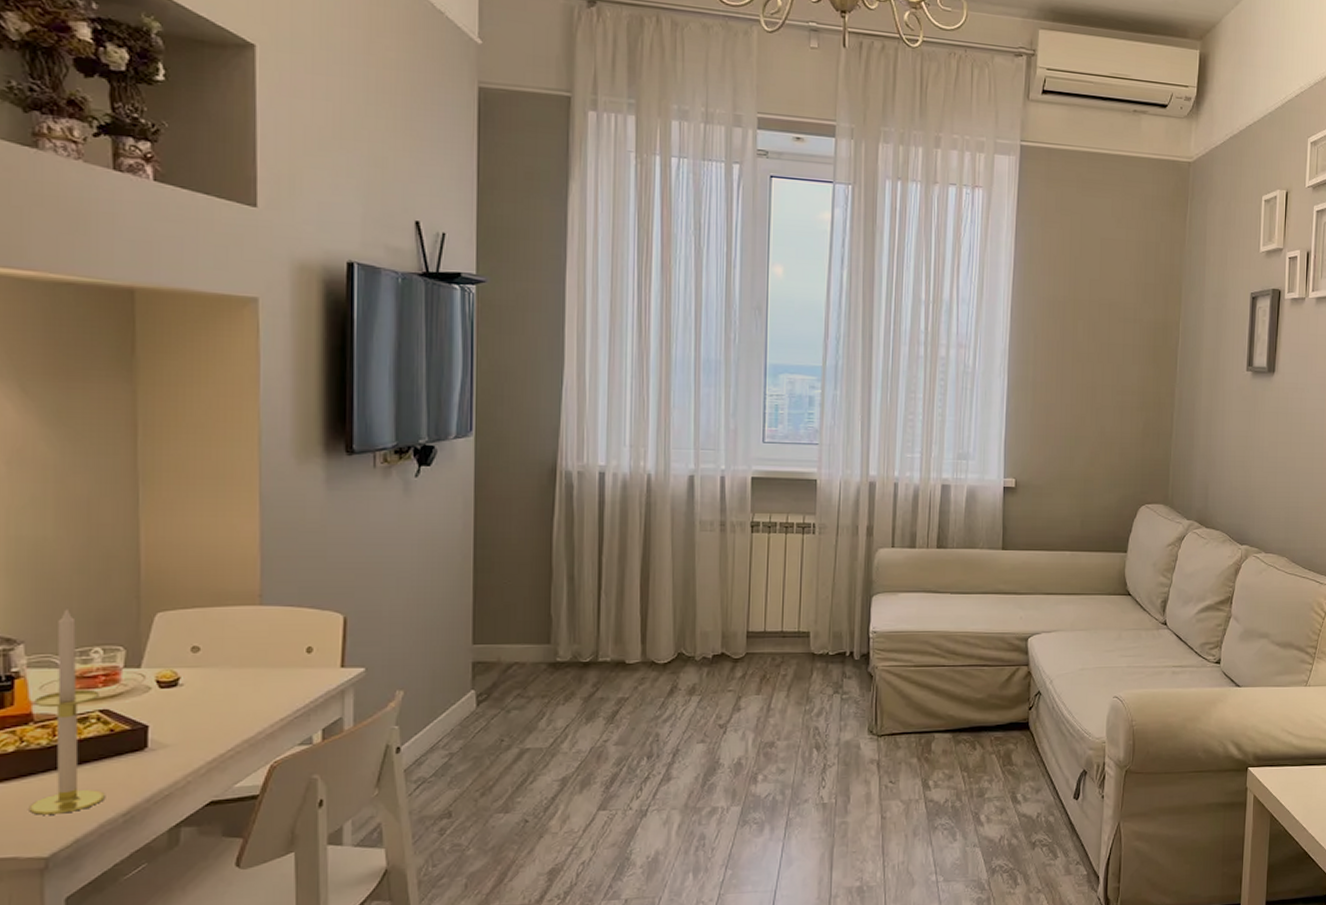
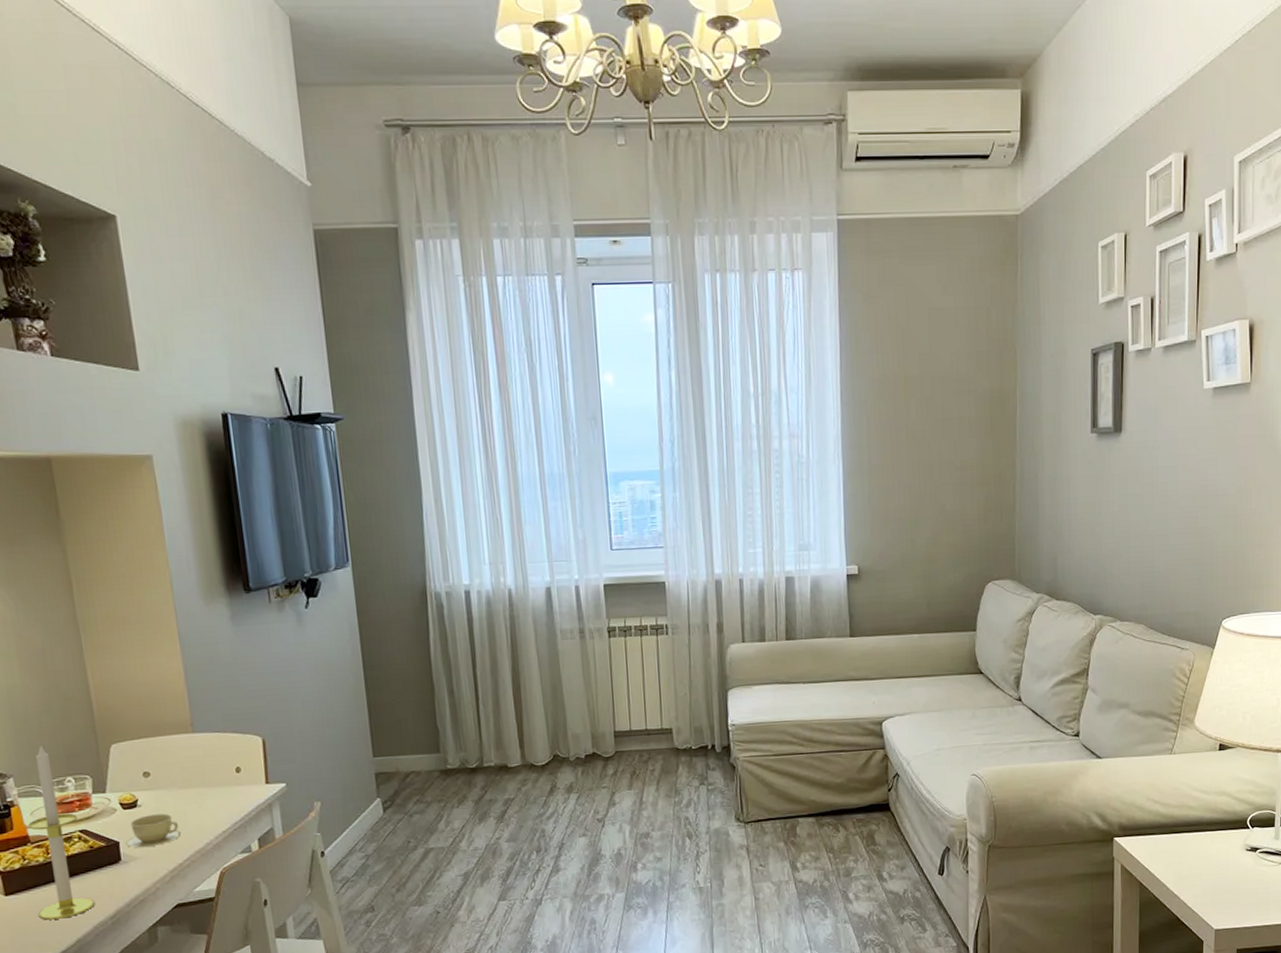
teacup: none [156,695,229,734] -> present [125,813,182,848]

